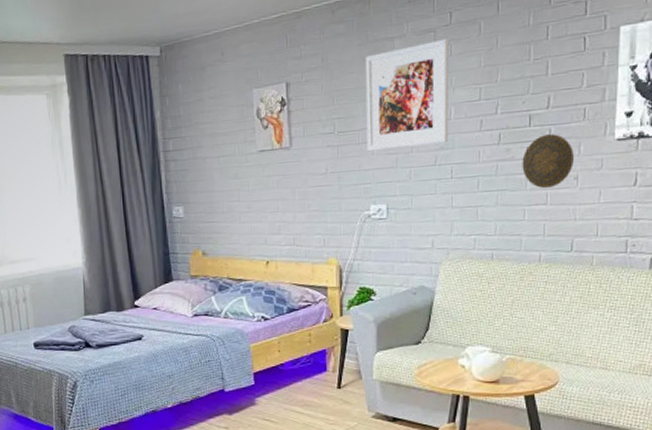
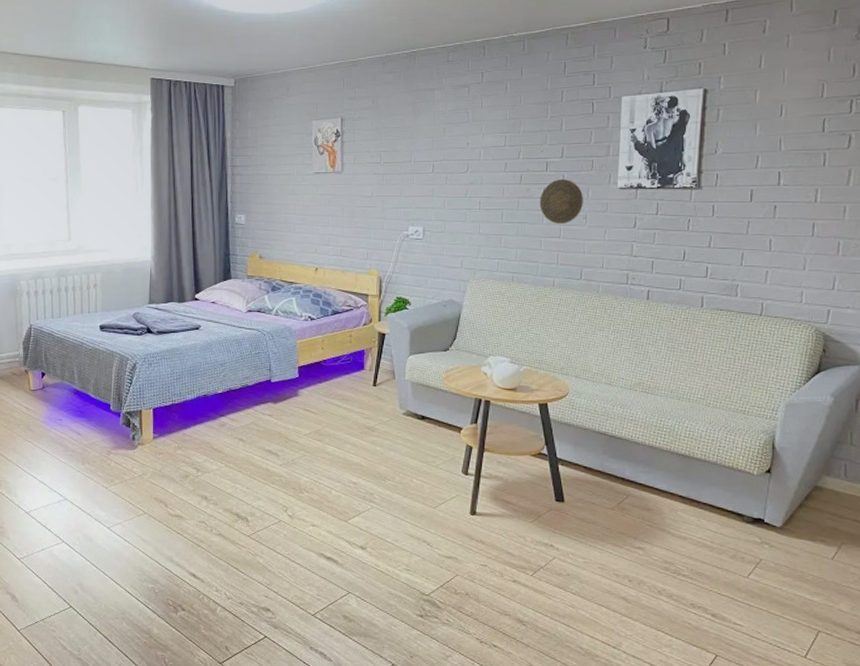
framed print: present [365,38,449,152] -> none [408,93,480,181]

